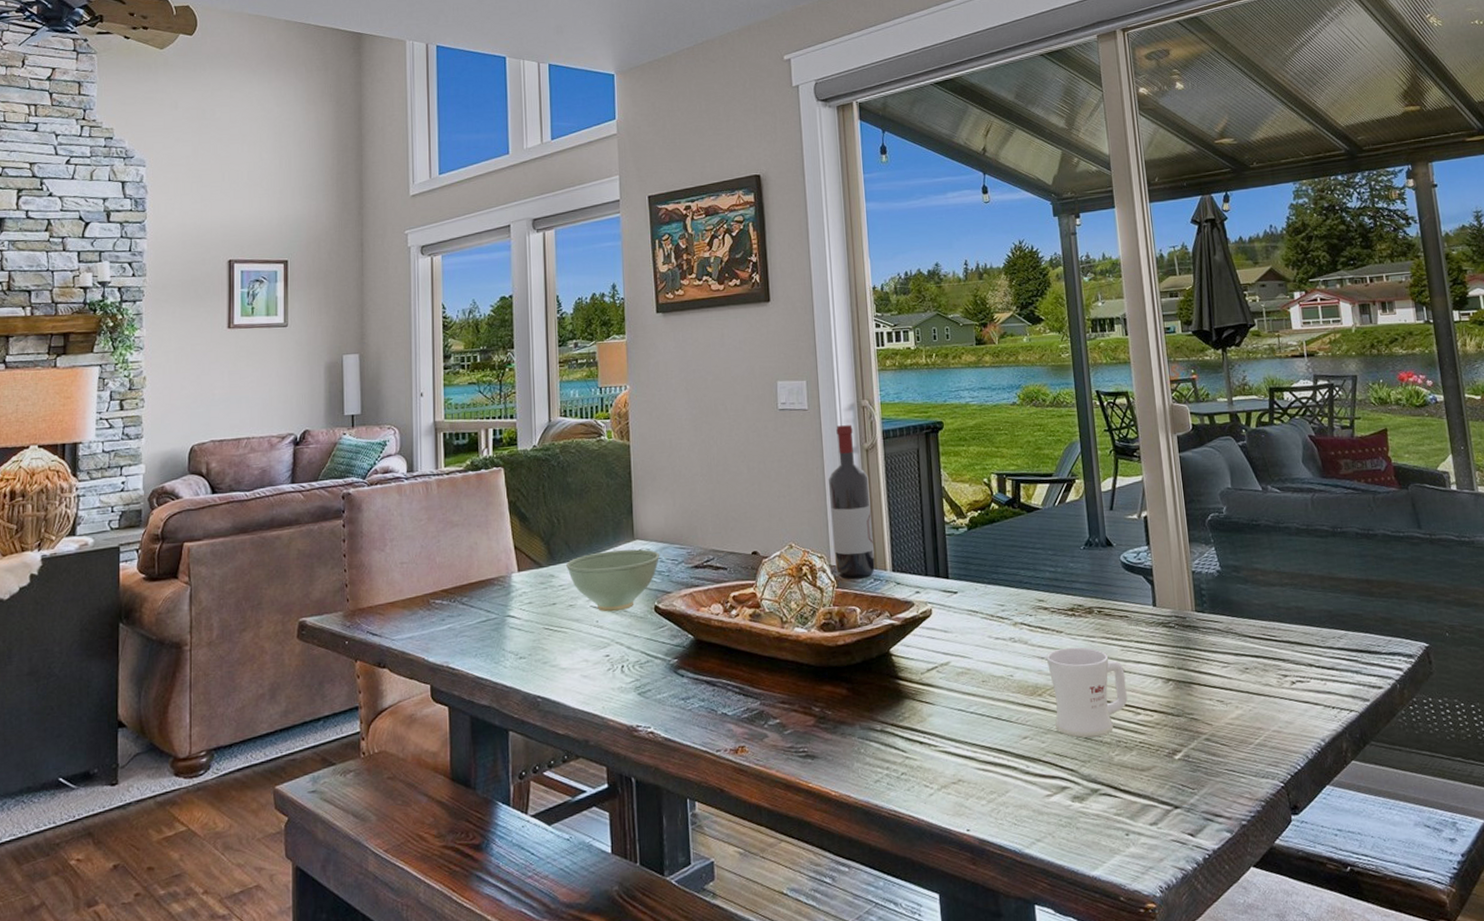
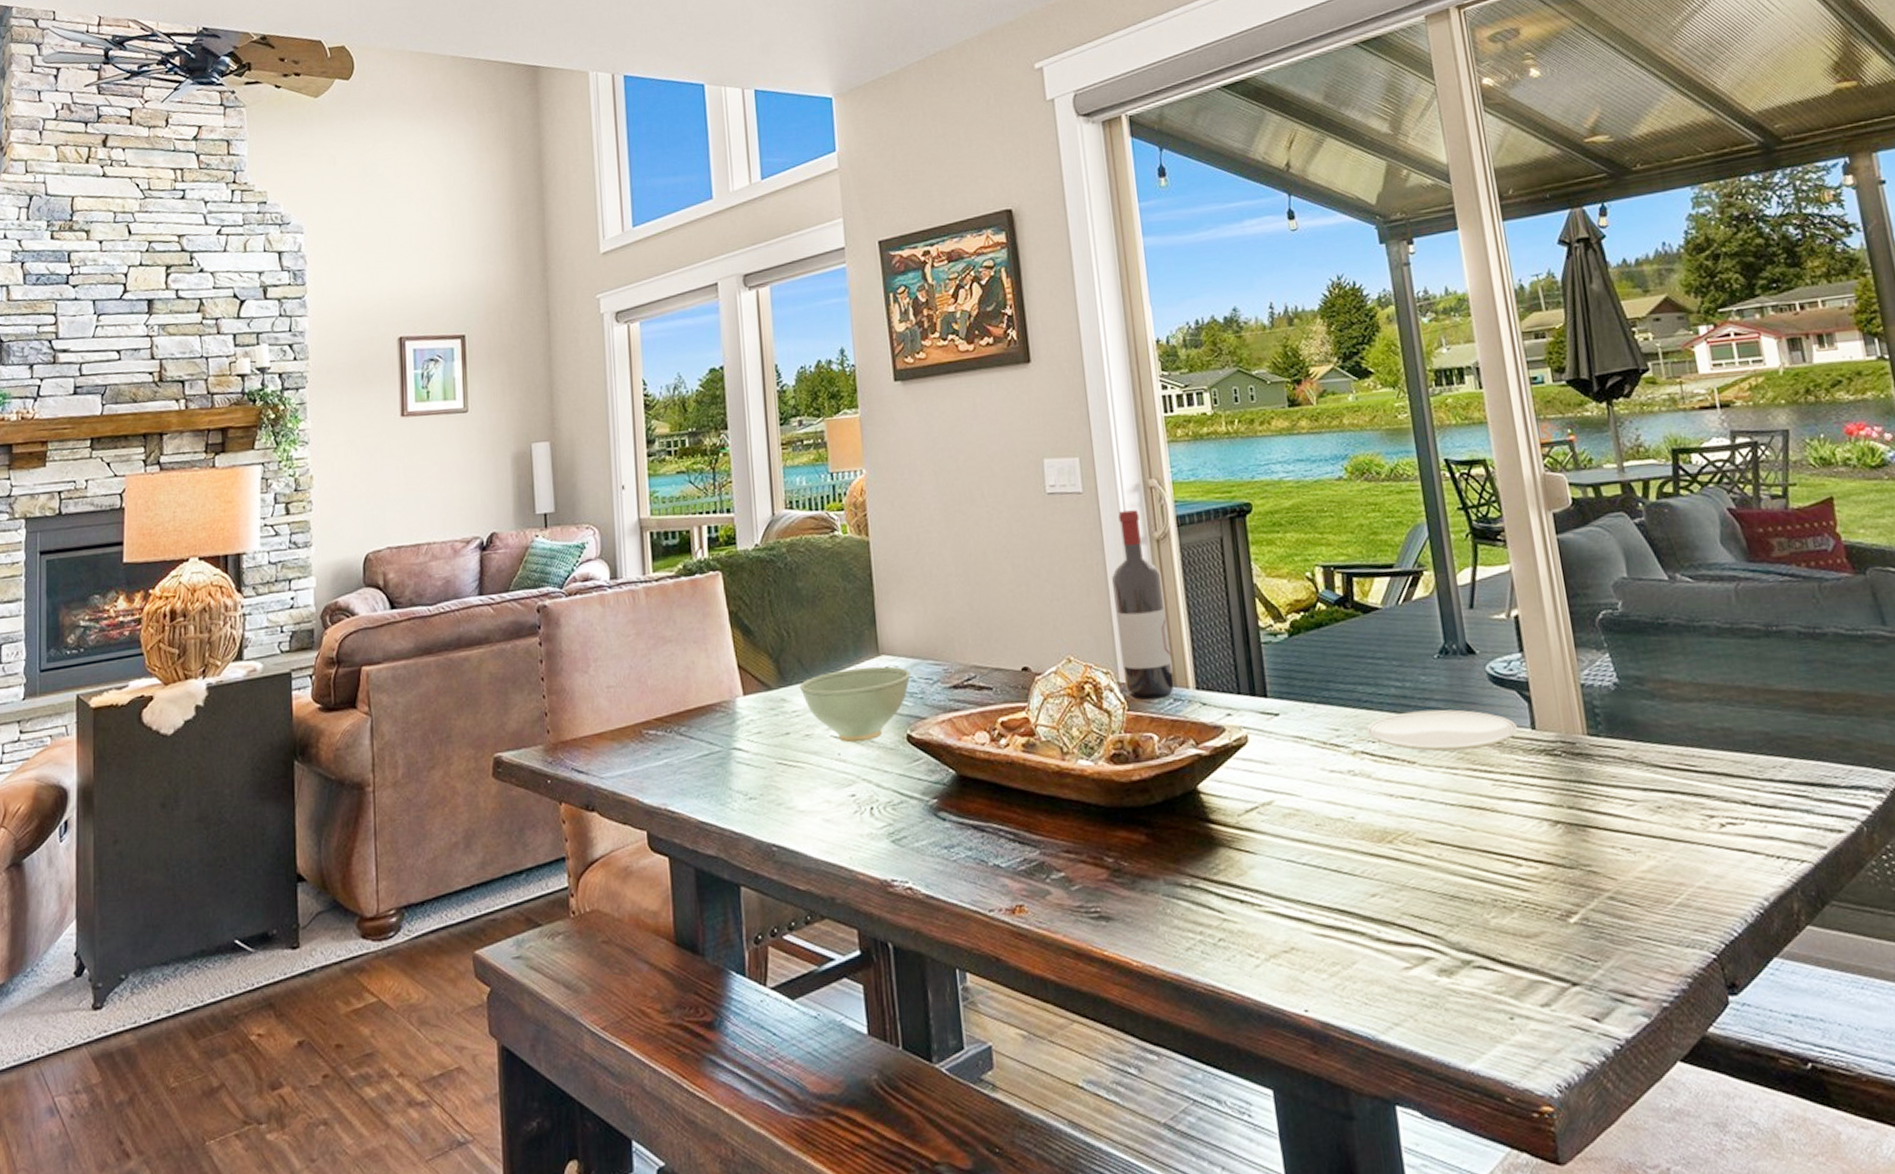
plate: none [1025,590,1142,624] -> present [1366,709,1517,752]
mug: present [1046,647,1128,738] -> none [1395,781,1504,896]

